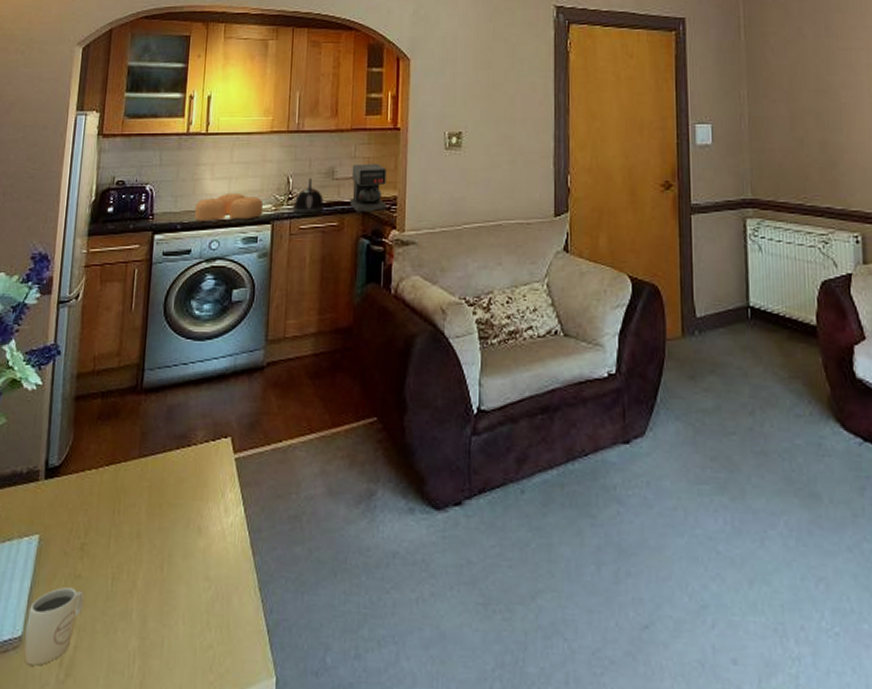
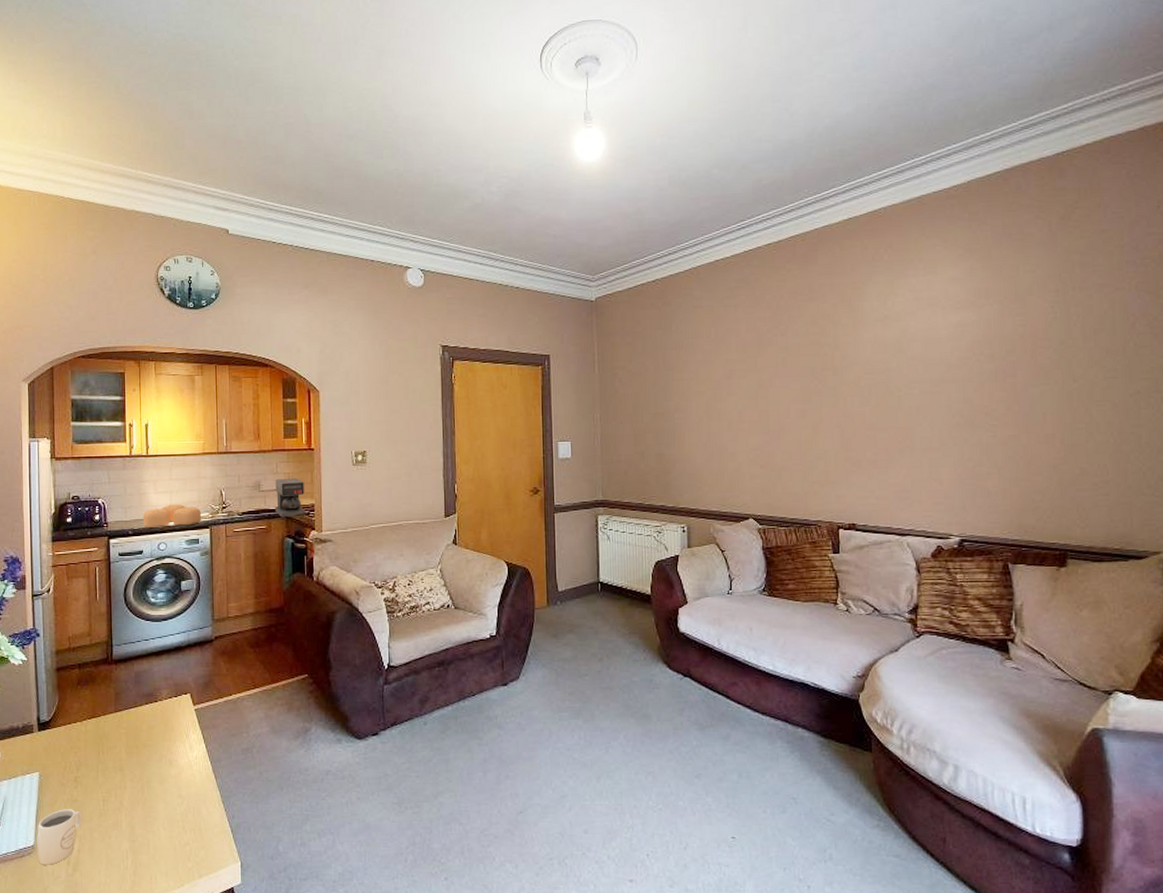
kettle: present [293,177,325,214] -> none [227,490,254,520]

